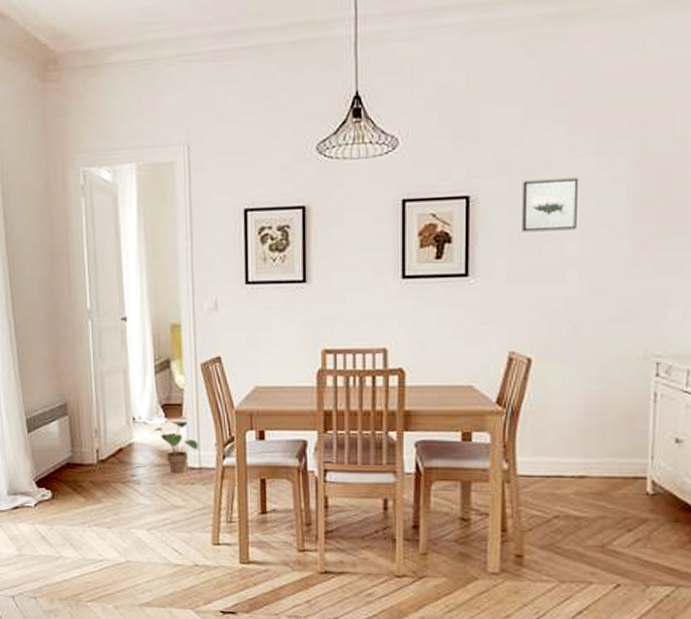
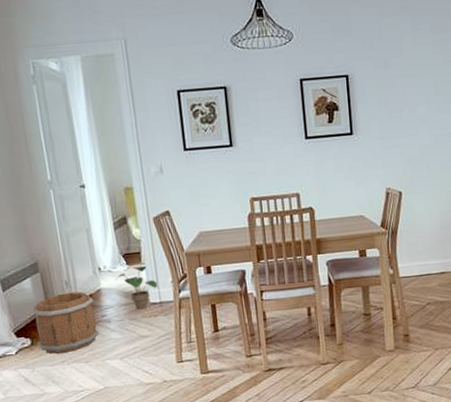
bucket: none [56,443,126,514] -> present [32,291,99,354]
wall art: present [522,177,579,232] -> none [384,59,423,100]

